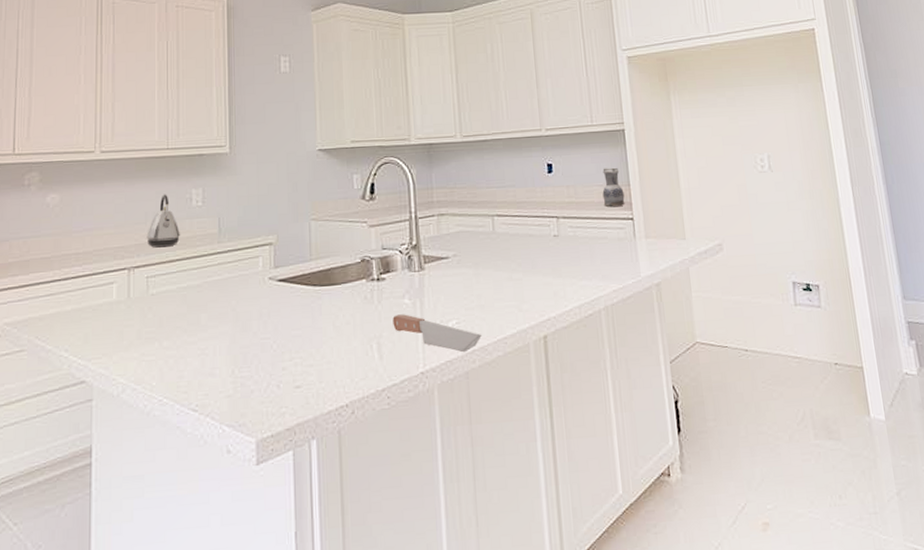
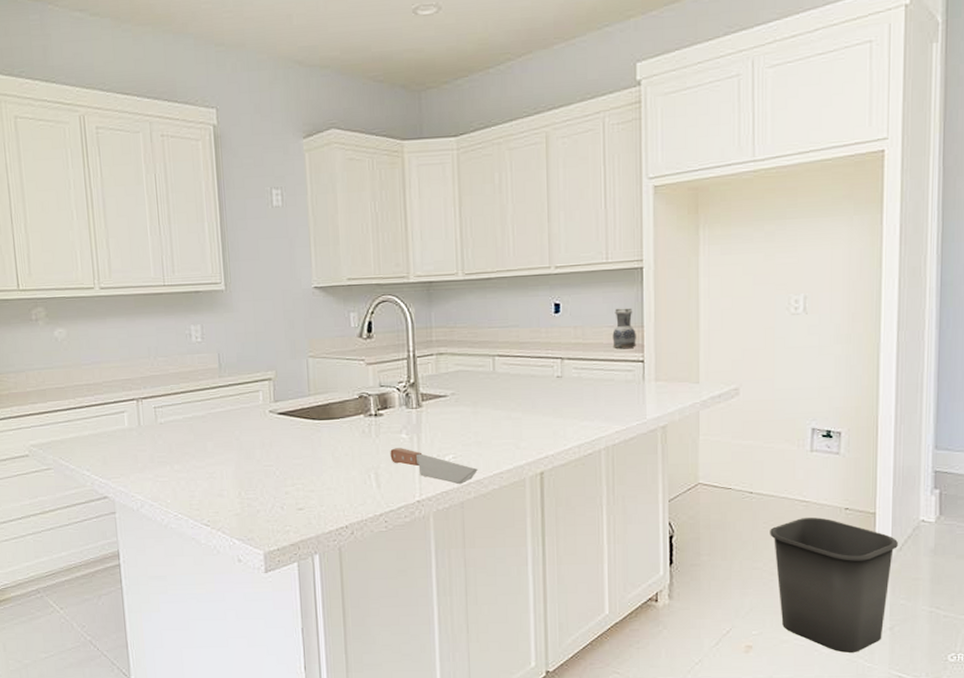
kettle: present [146,194,181,248] -> none [151,330,184,381]
waste bin: none [769,374,892,525] -> present [770,517,898,653]

